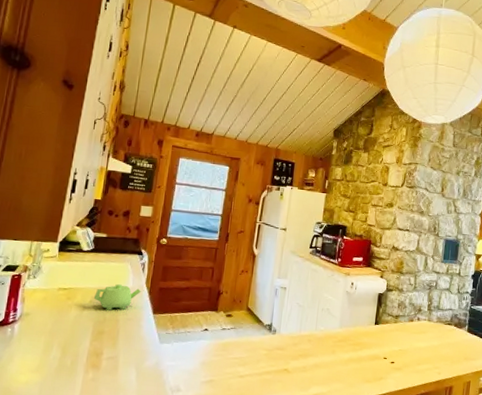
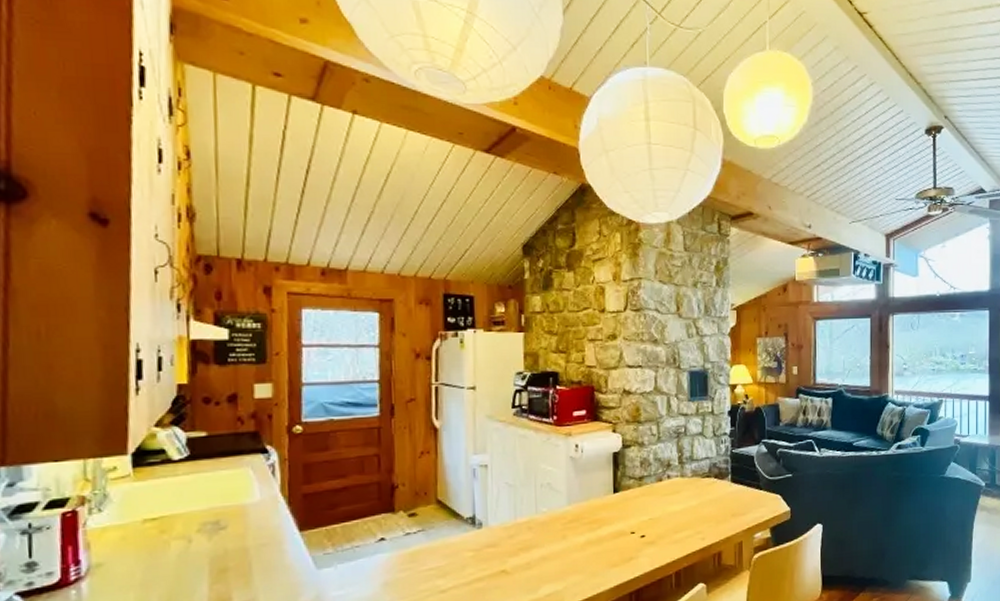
teapot: present [94,284,142,311] -> none [203,498,277,538]

